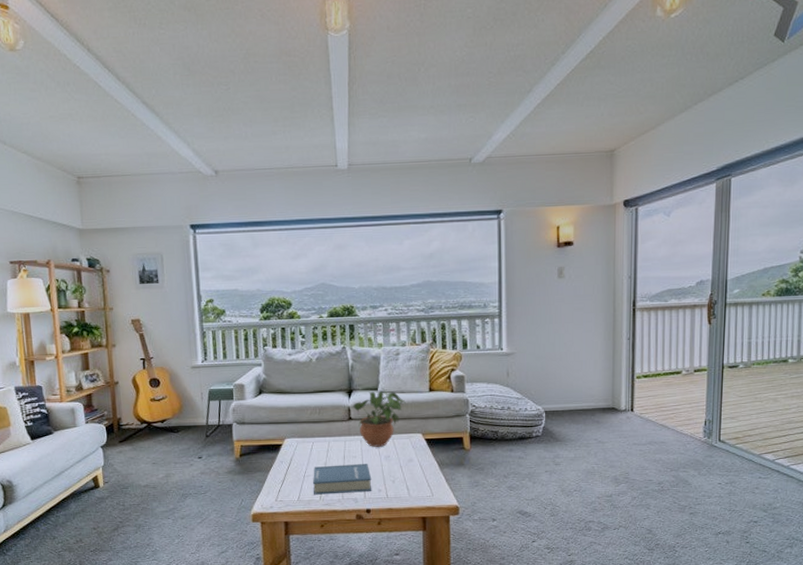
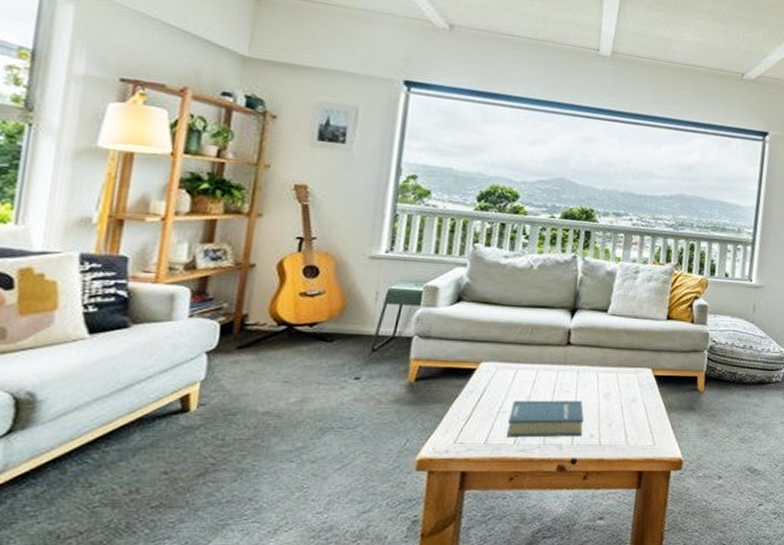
potted plant: present [353,388,406,447] -> none [575,310,639,381]

